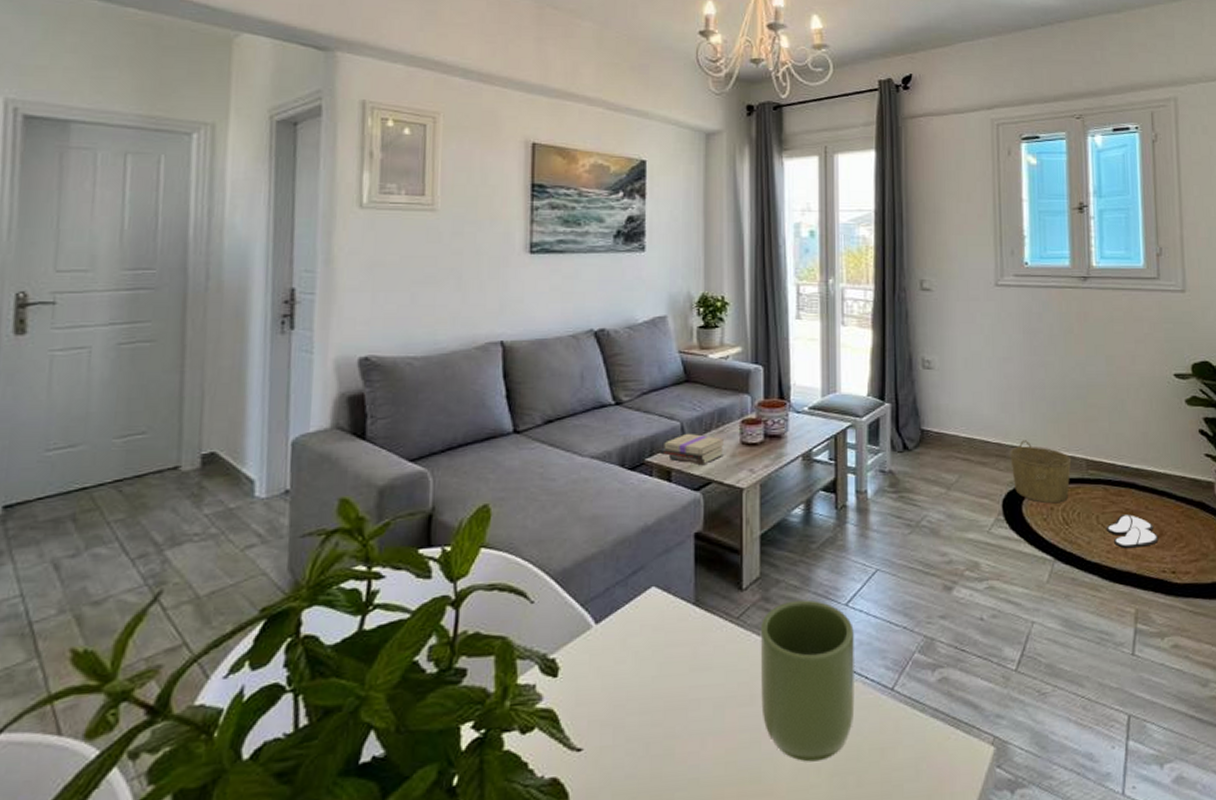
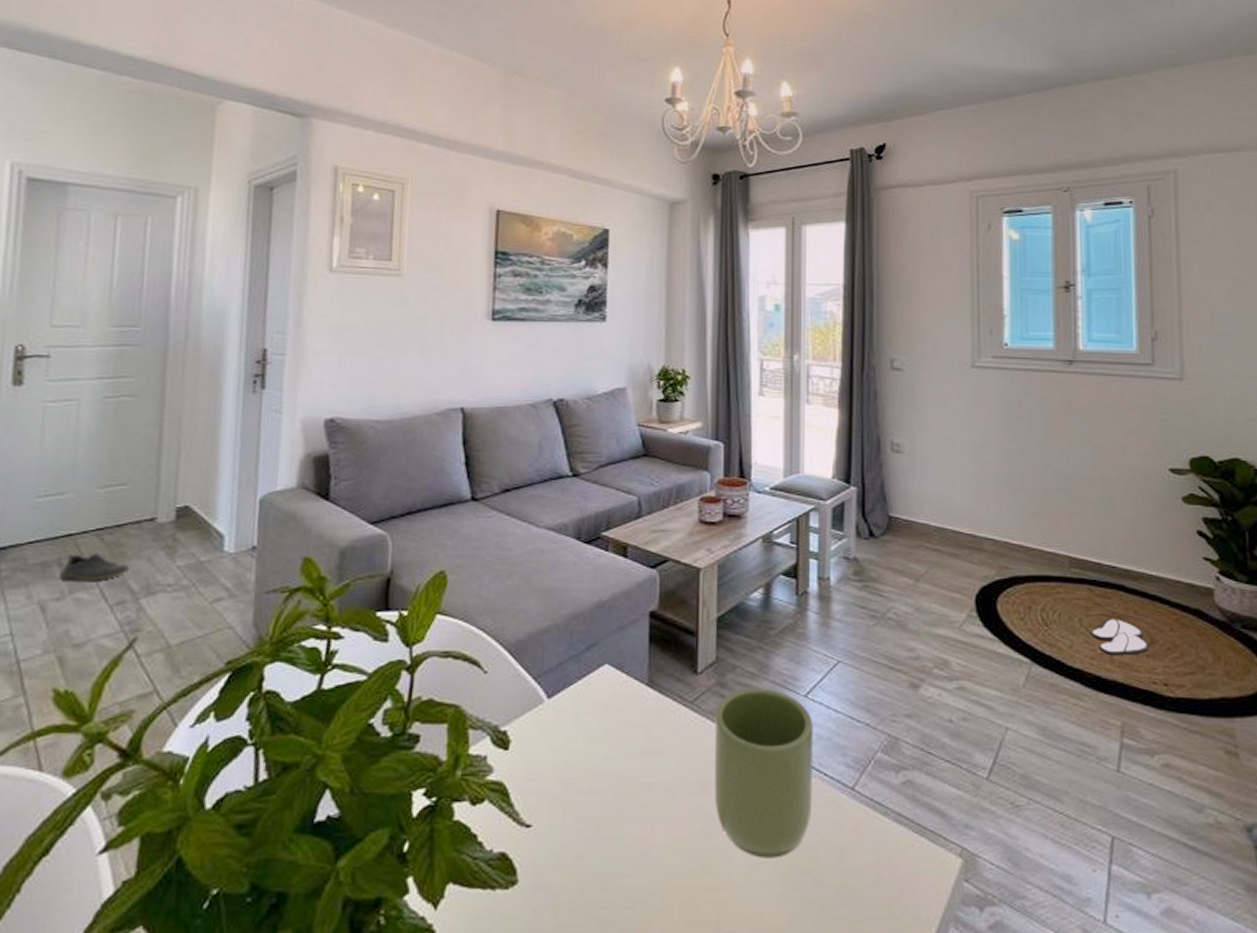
shoe: none [74,505,153,536] -> present [59,553,130,581]
books: present [659,433,724,466] -> none [616,508,681,543]
basket: present [1010,440,1072,504] -> none [984,532,1053,602]

